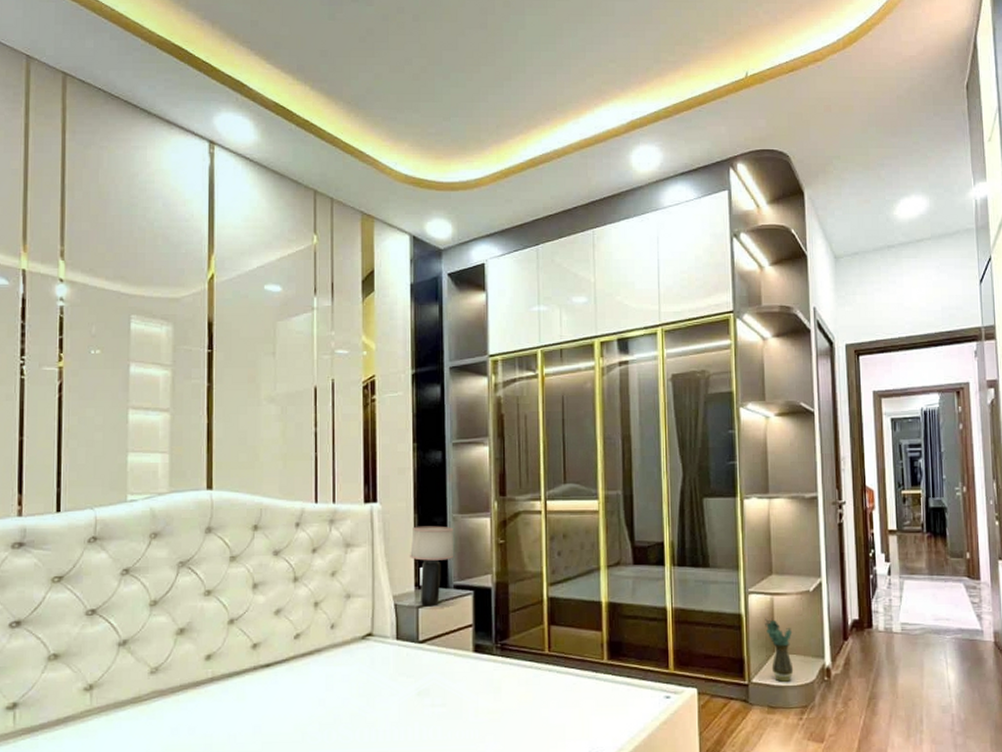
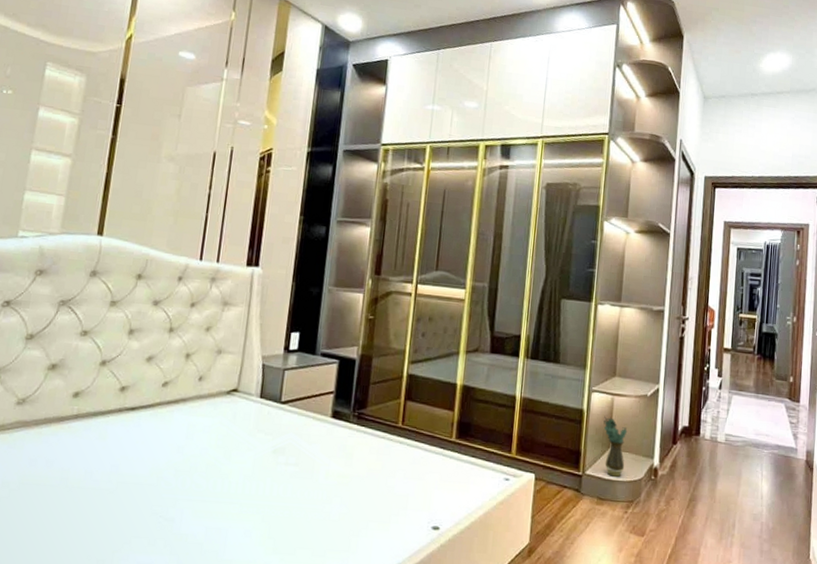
table lamp: present [409,526,455,607] -> none [282,293,327,371]

